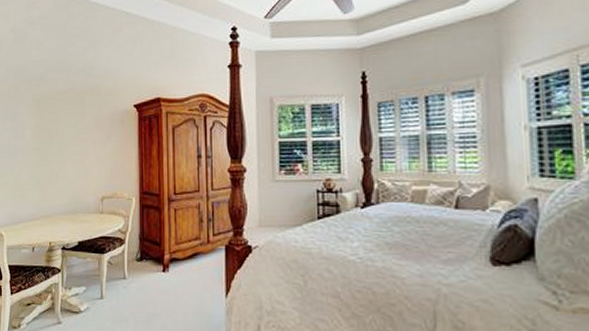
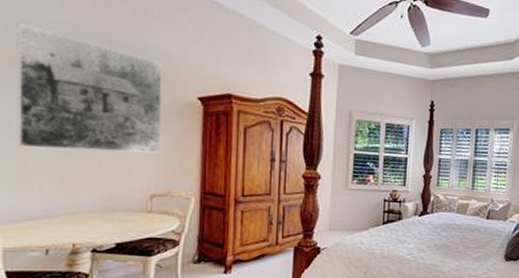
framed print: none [13,67,108,163] -> present [16,22,163,154]

